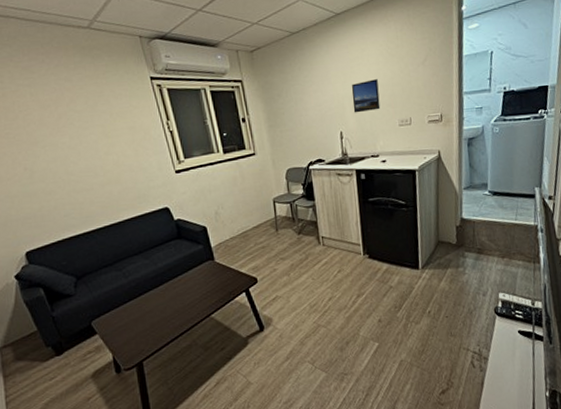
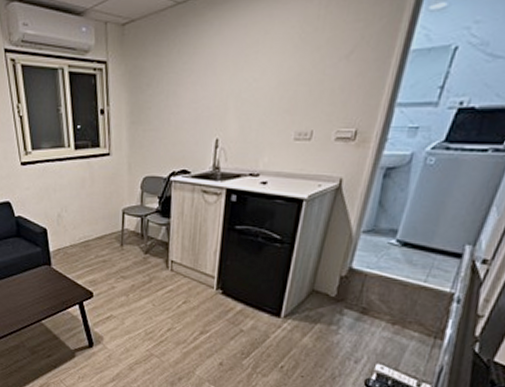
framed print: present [351,79,381,113] -> none [238,74,280,117]

